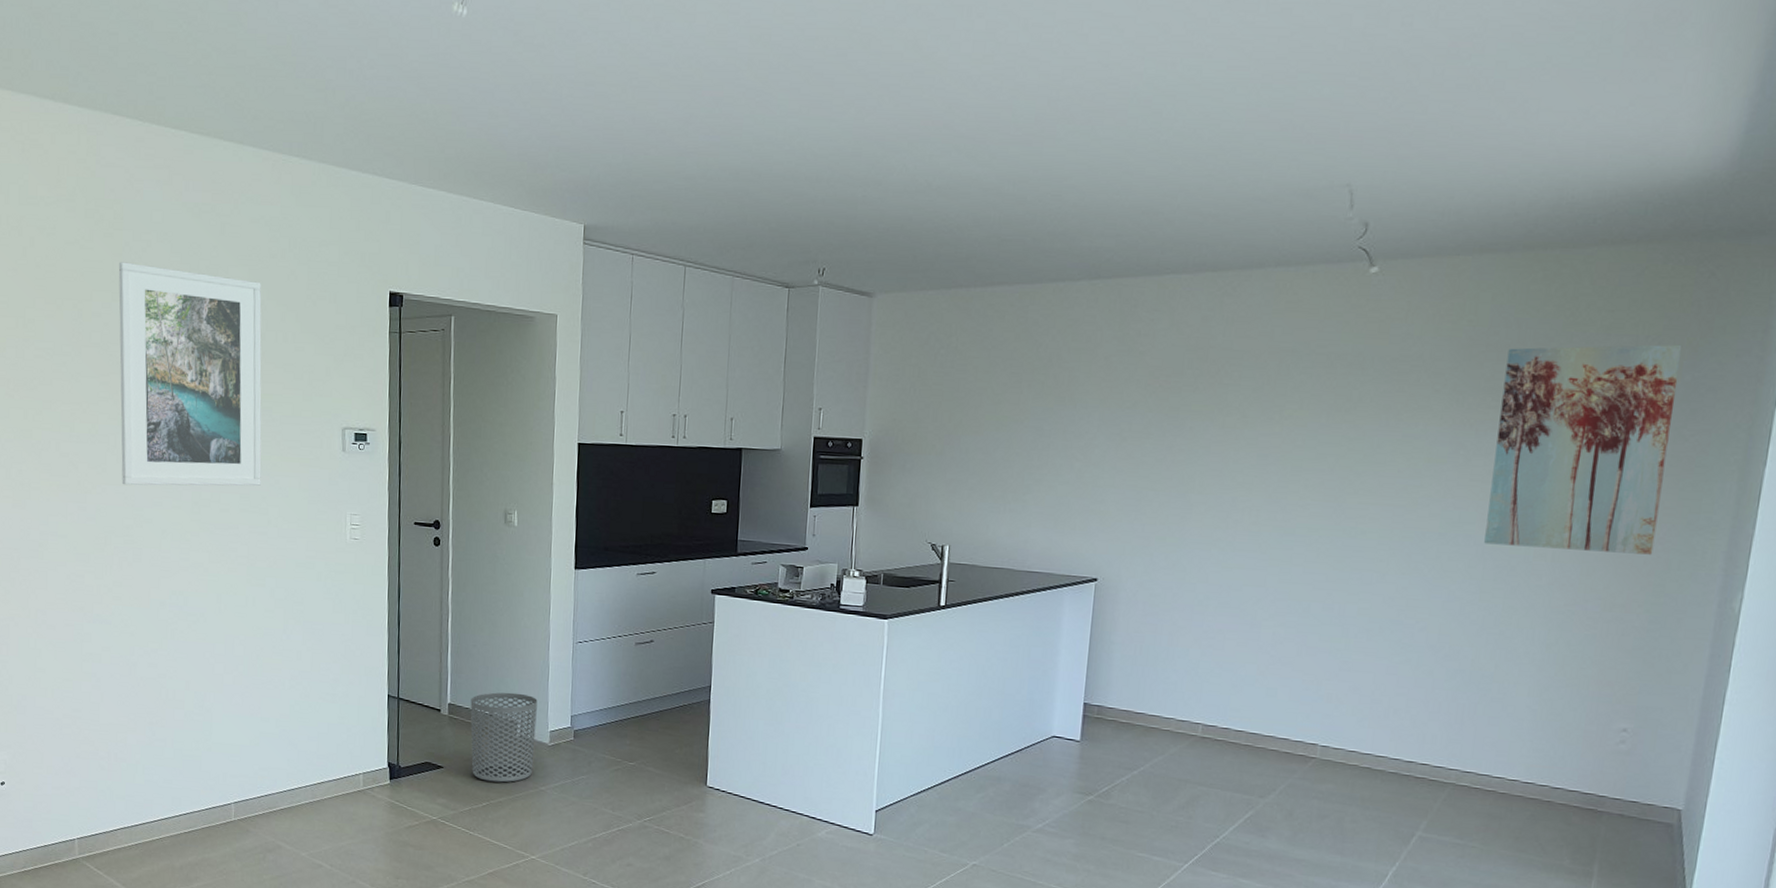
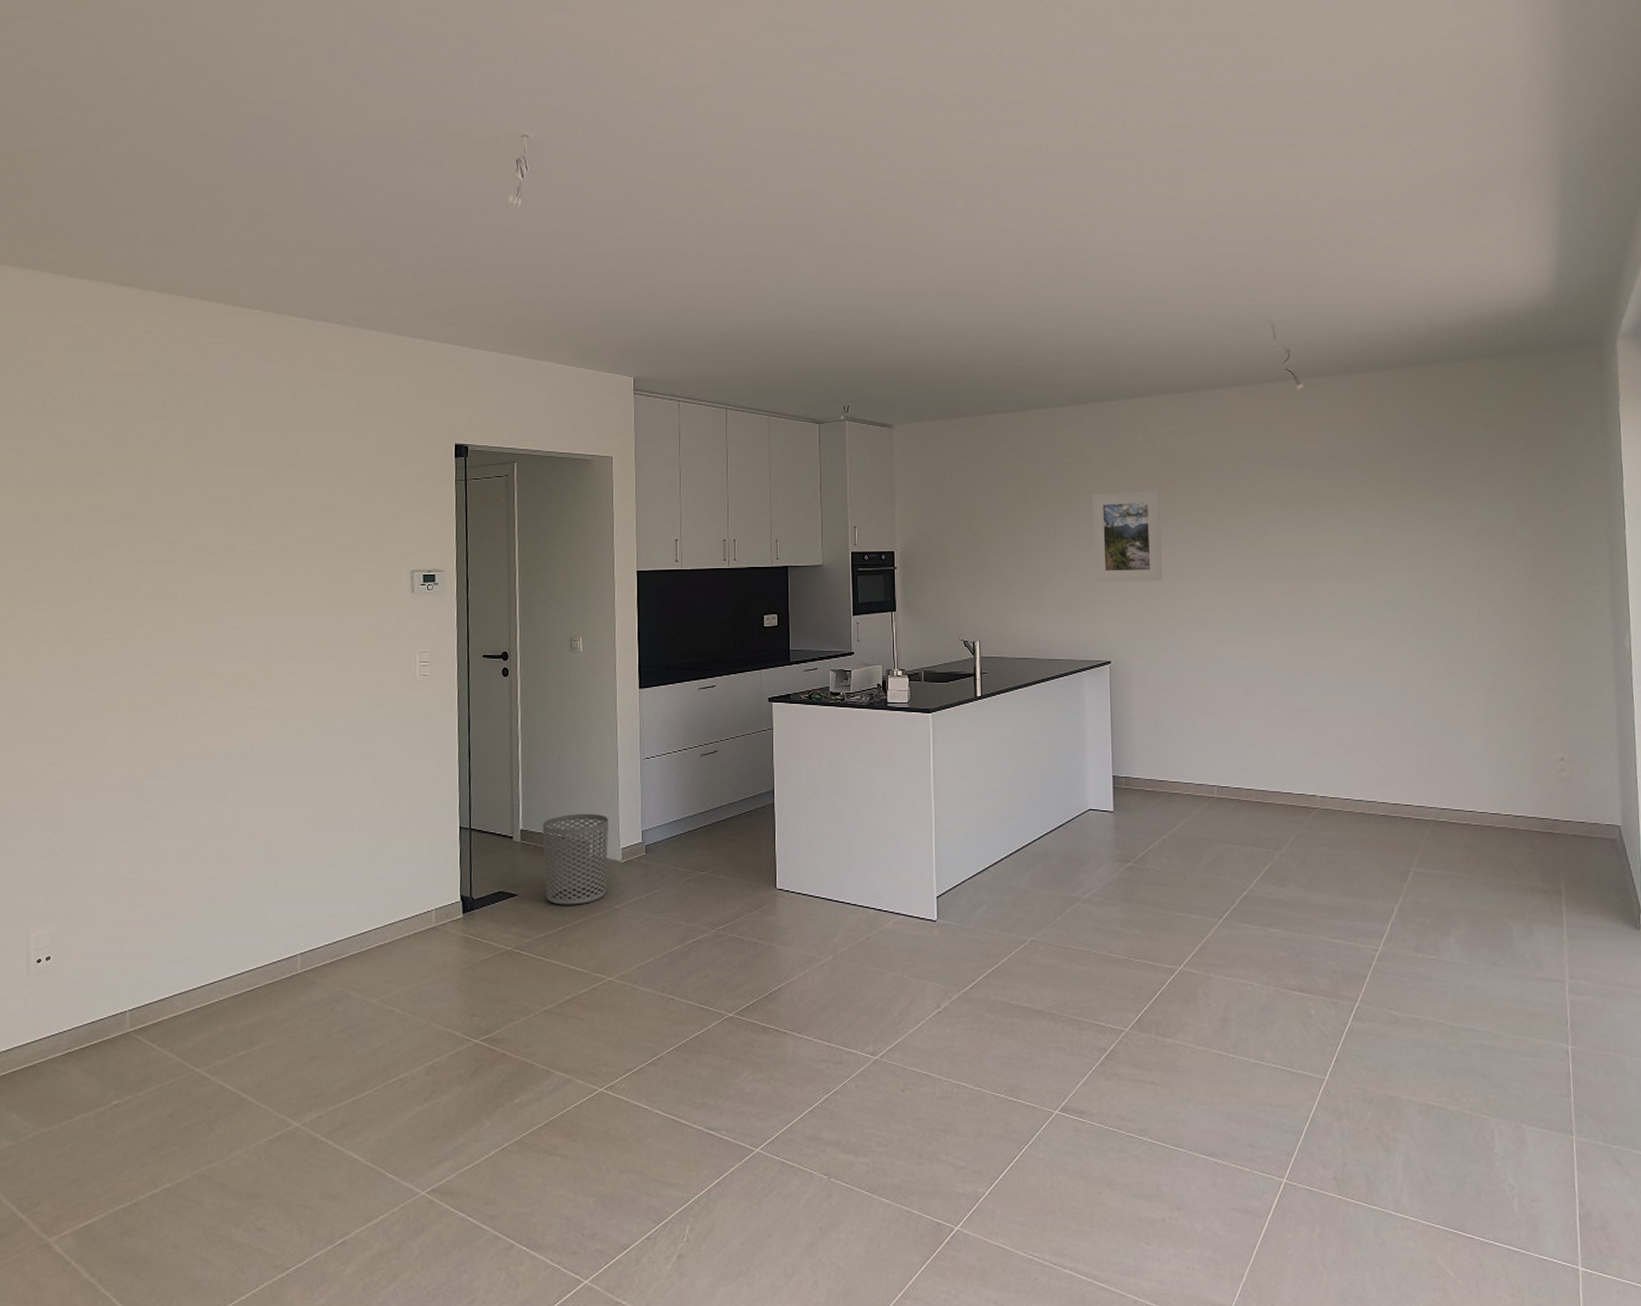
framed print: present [118,262,262,486] -> none [188,429,332,640]
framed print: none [1090,386,1181,492] -> present [1092,490,1162,582]
wall art: present [1484,344,1683,555] -> none [1414,434,1555,607]

